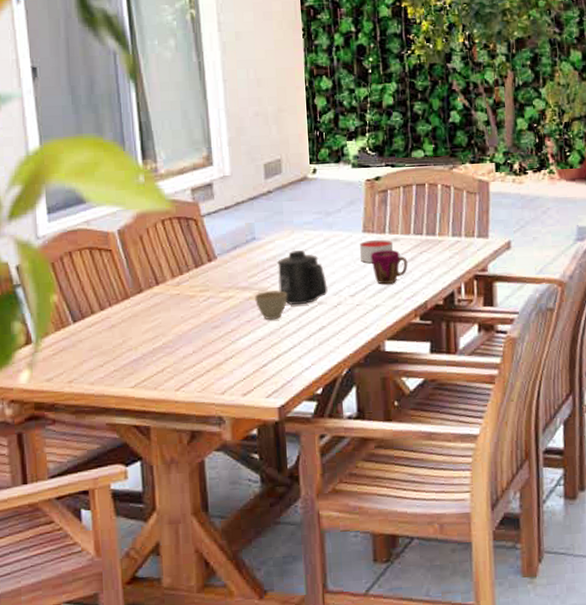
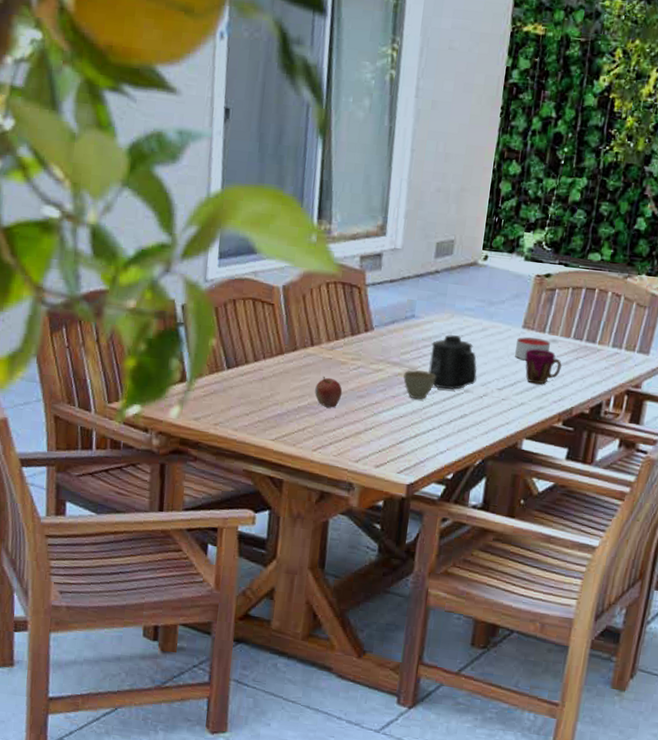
fruit: none [168,313,196,344] -> present [315,377,343,408]

